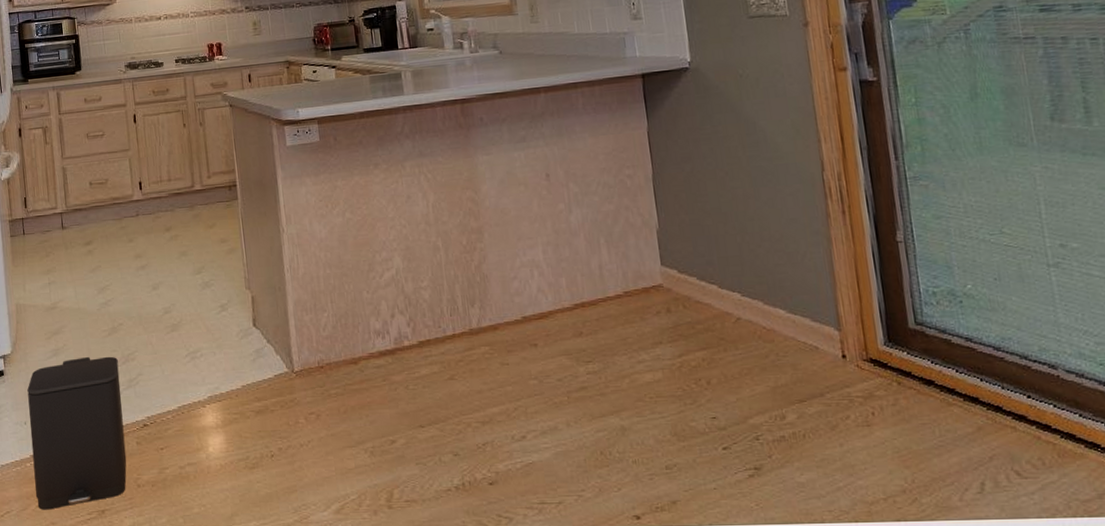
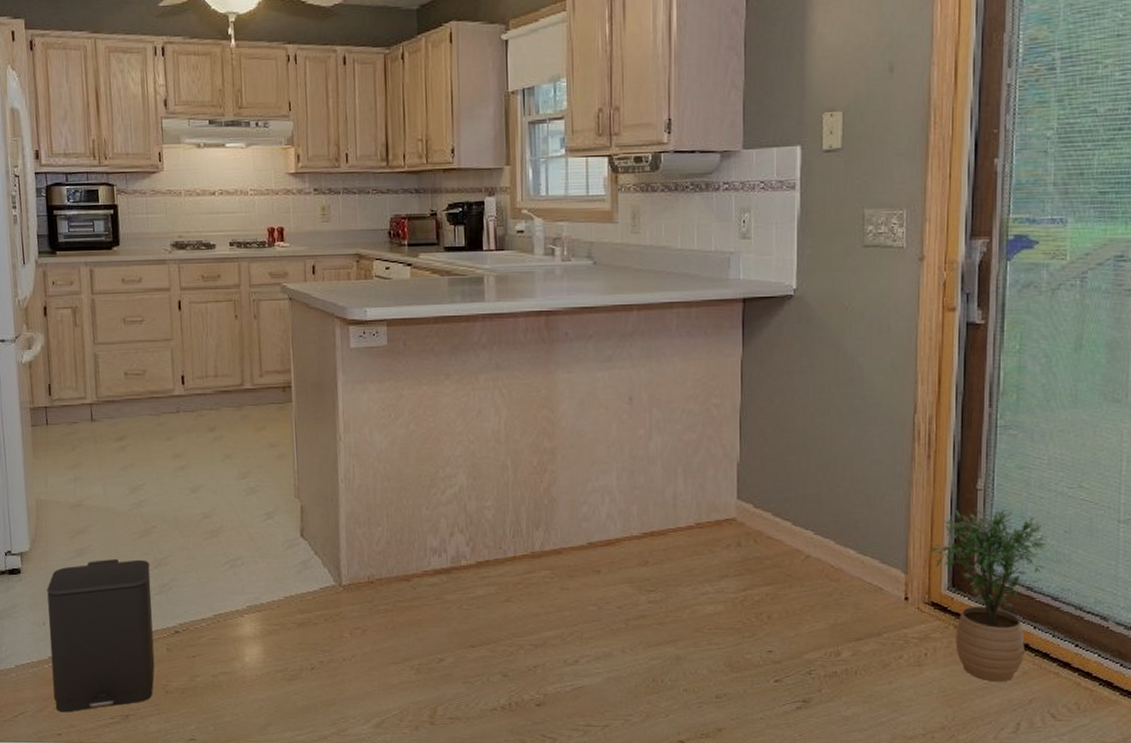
potted plant: none [858,261,981,440] -> present [929,509,1049,682]

